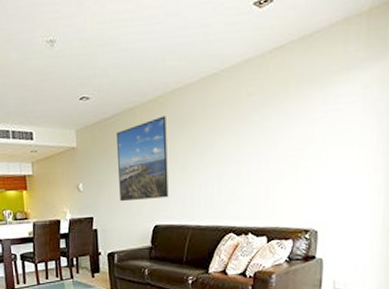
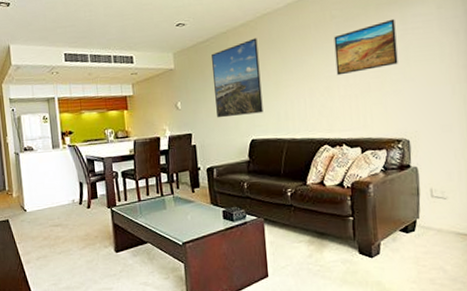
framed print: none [248,99,316,160] -> present [334,19,398,76]

